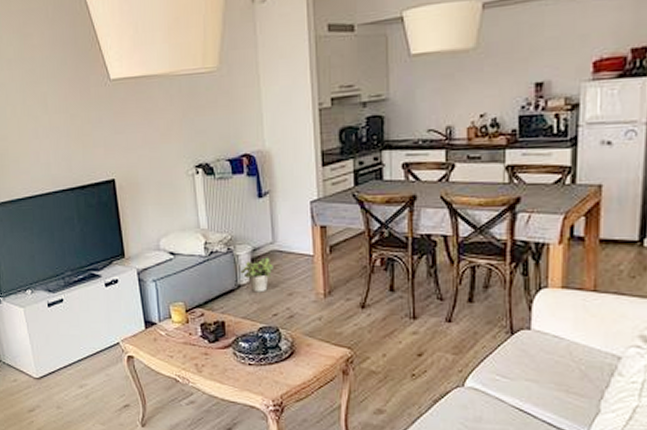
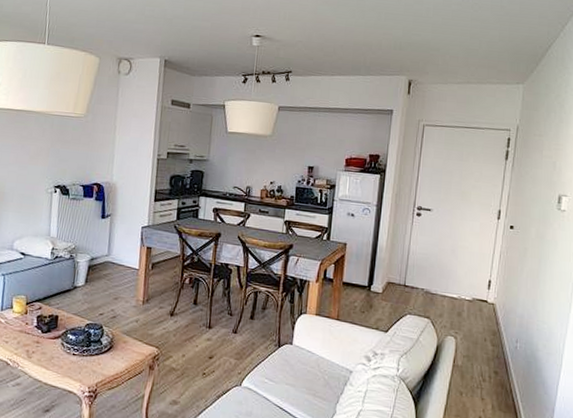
potted plant: present [240,257,274,293] -> none [78,266,106,295]

